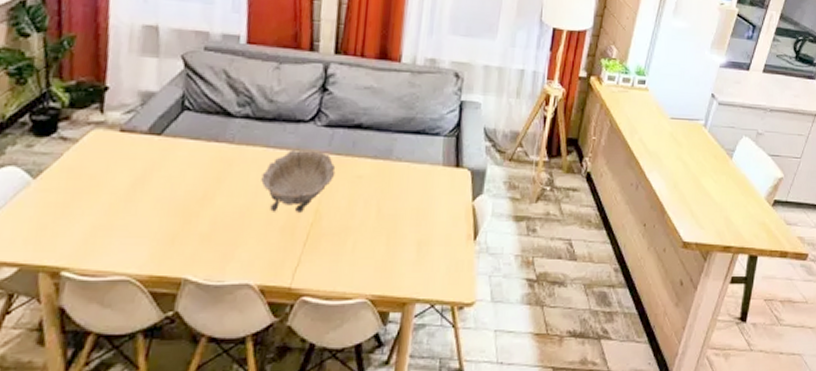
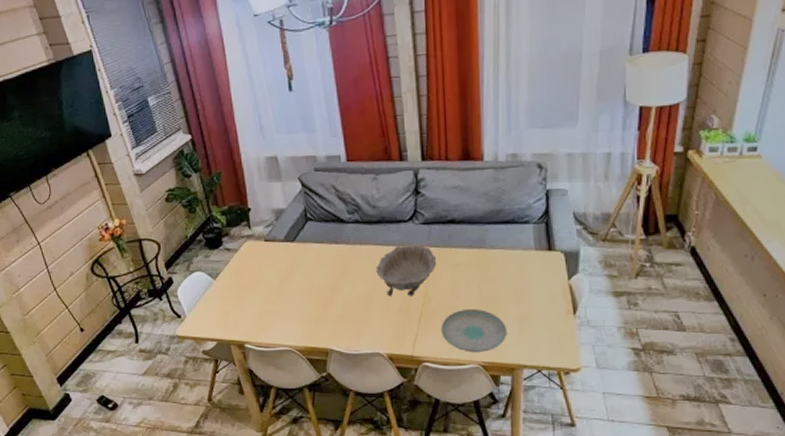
plate: none [329,230,404,283] -> present [441,308,507,352]

